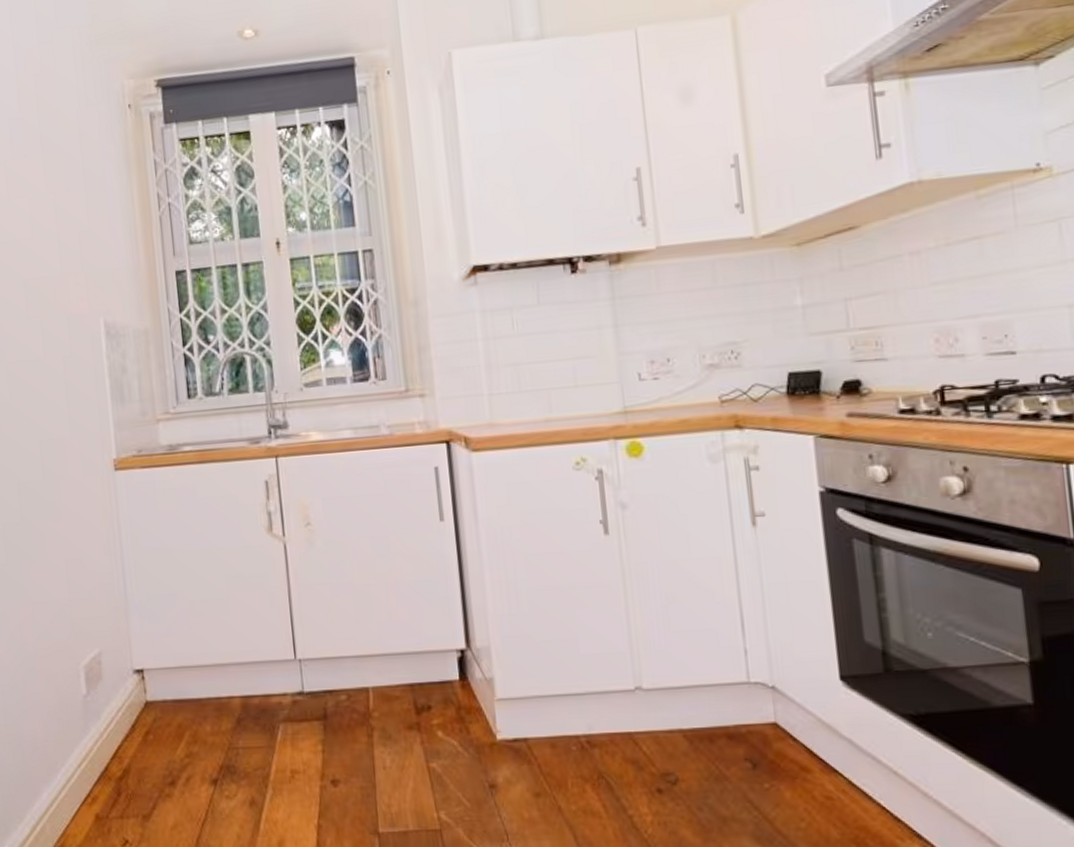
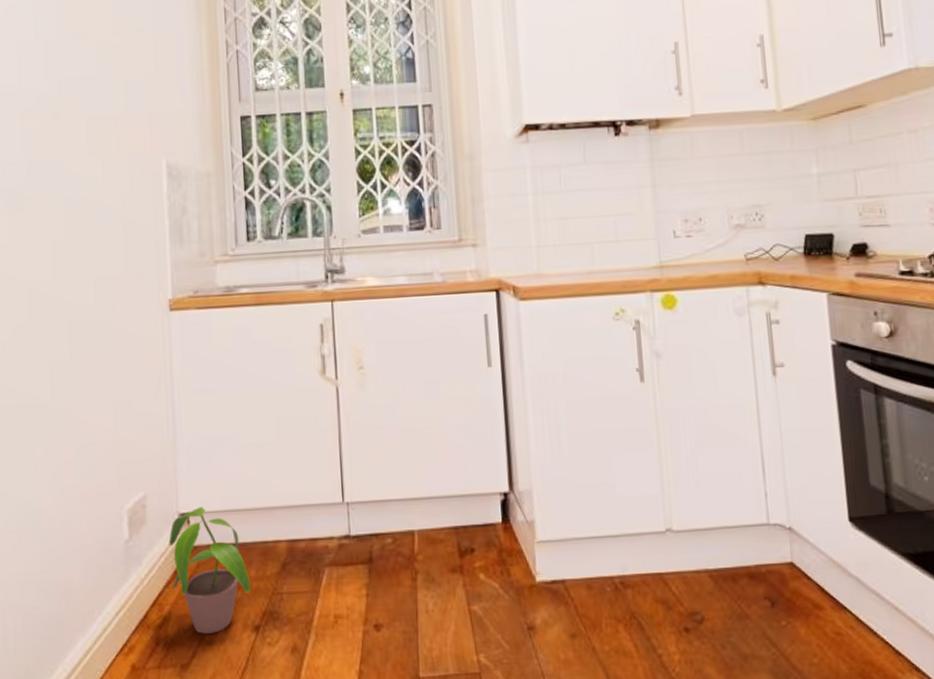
potted plant: none [125,663,207,786] -> present [169,507,251,634]

